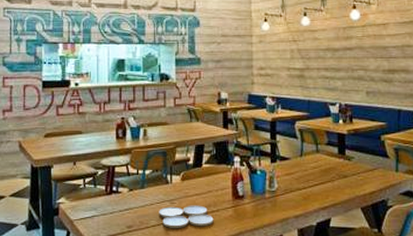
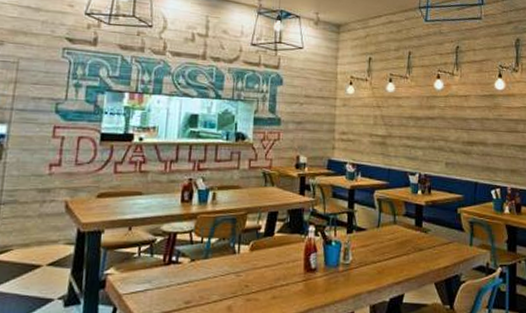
drink coaster: present [159,205,214,228] -> none [222,278,283,304]

